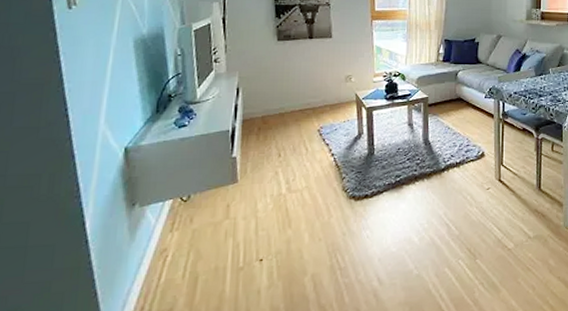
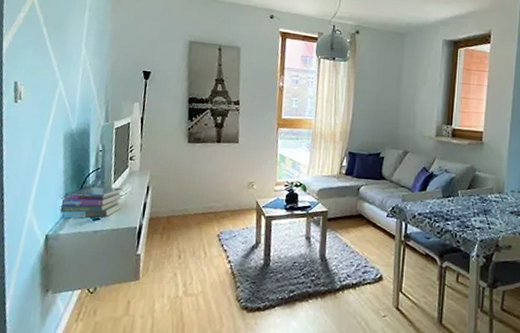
books: none [138,91,210,128] -> present [59,186,124,219]

